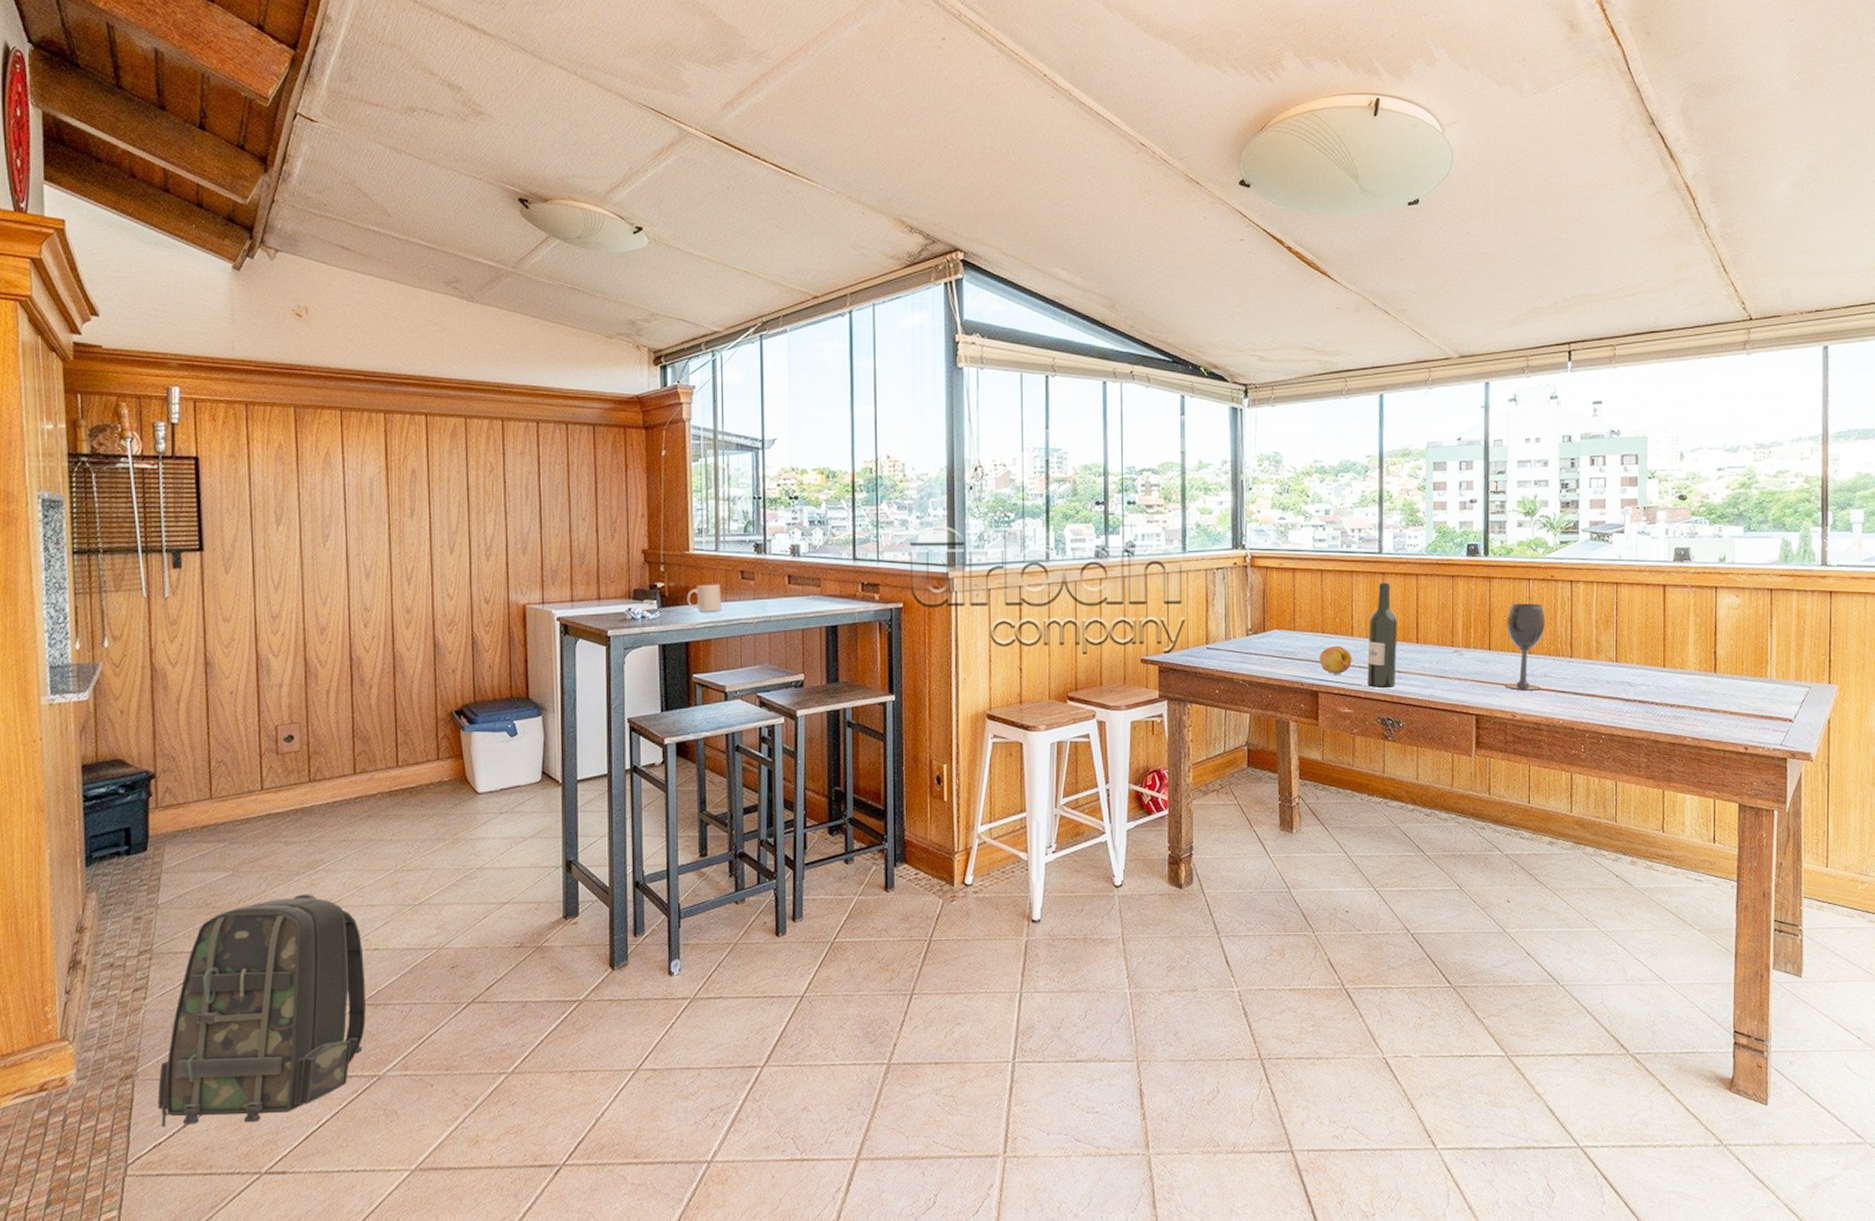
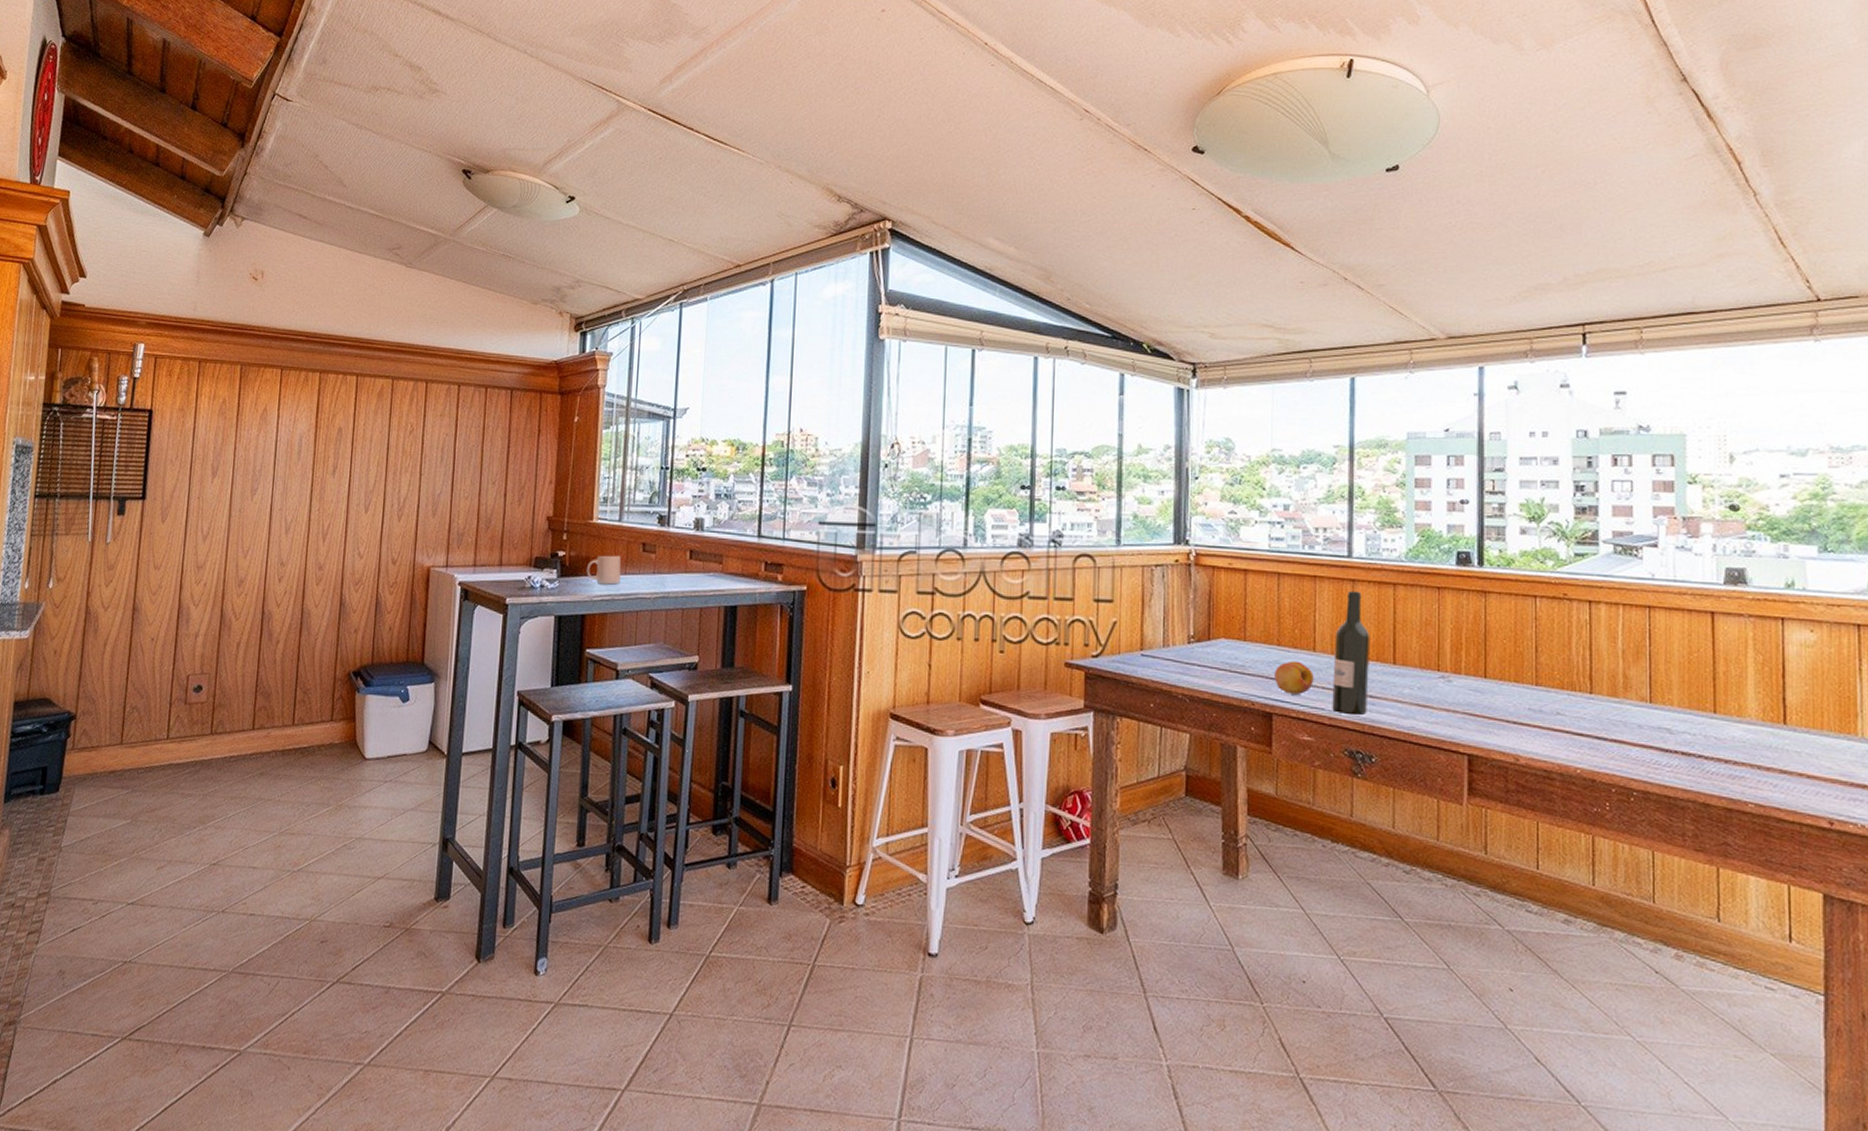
backpack: present [157,894,366,1127] -> none [33,849,240,1087]
wine glass: present [1505,603,1546,691] -> none [1506,623,1558,731]

